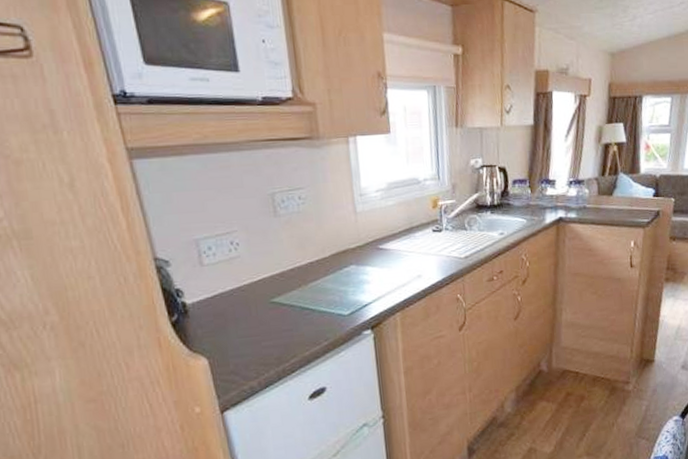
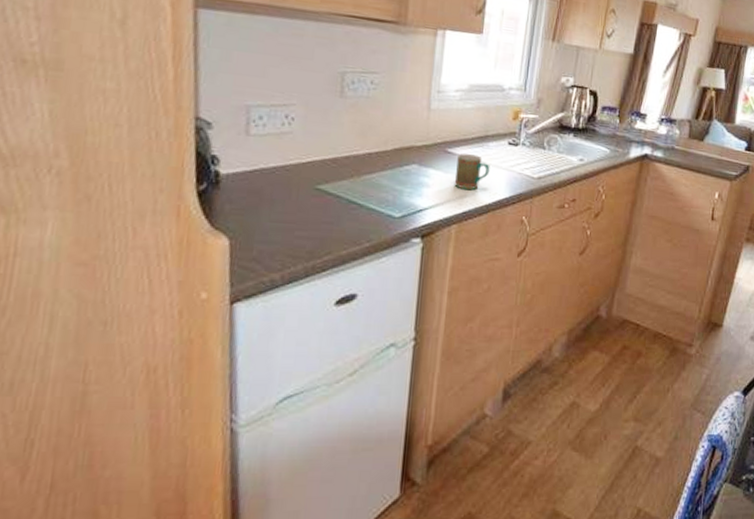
mug: none [389,247,421,280] -> present [454,153,490,191]

